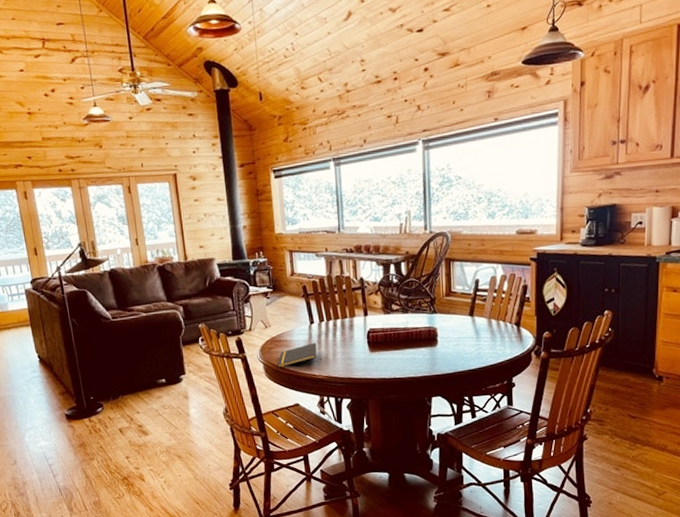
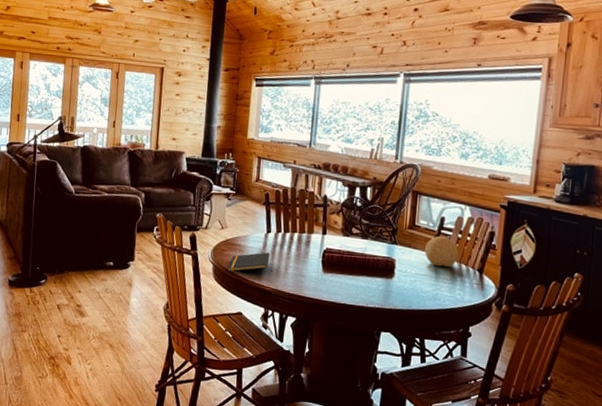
decorative ball: none [464,297,496,328] -> present [425,235,459,268]

